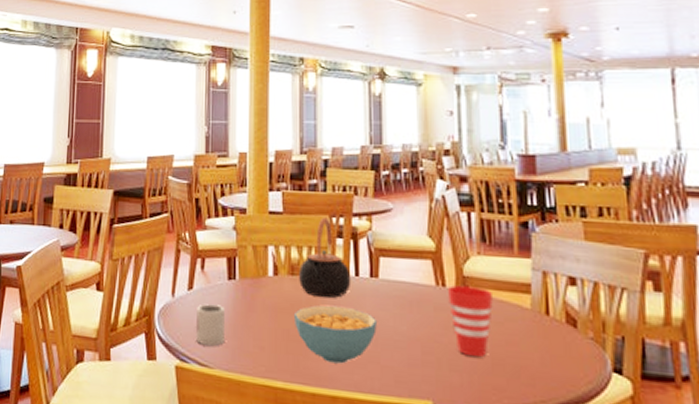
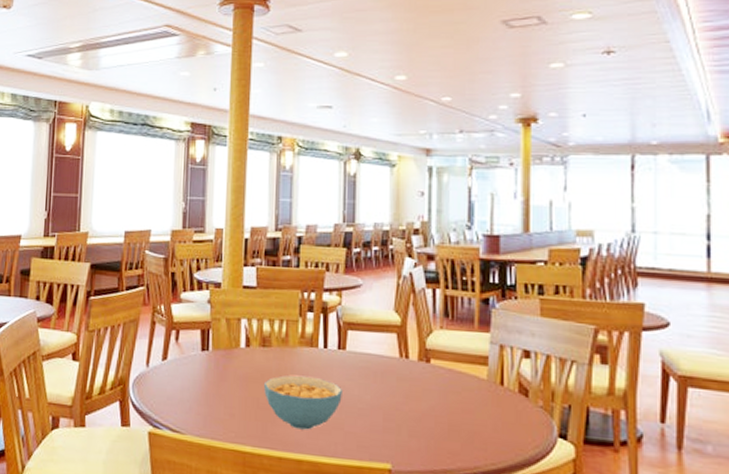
cup: present [195,303,225,346] -> none [168,372,197,413]
teapot: present [299,217,351,299] -> none [270,292,320,369]
cup: present [448,285,493,358] -> none [411,357,452,424]

